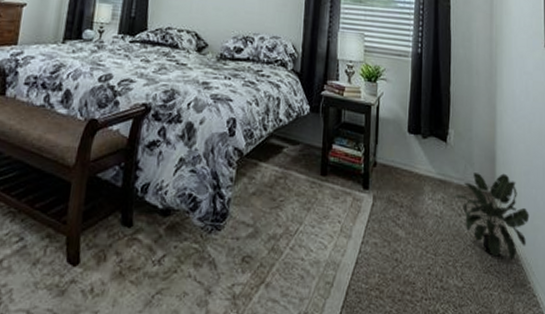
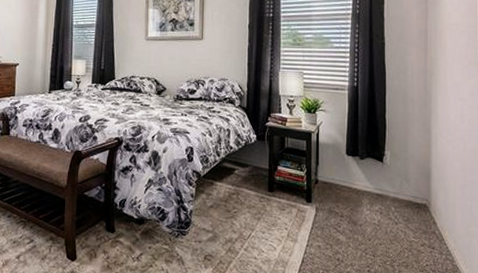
potted plant: present [454,173,530,260] -> none [391,188,464,261]

